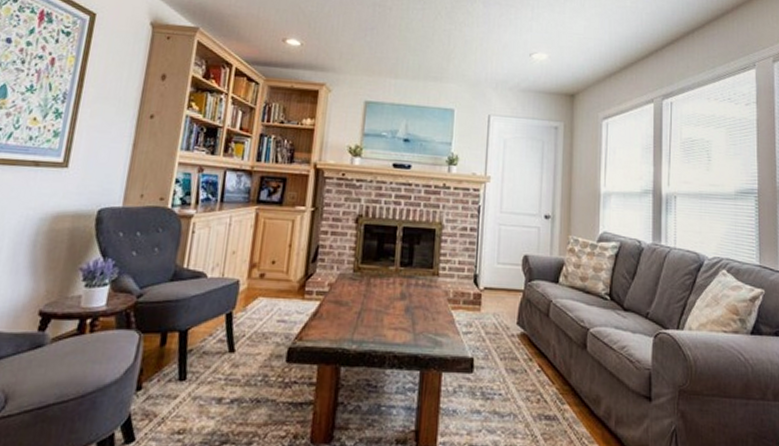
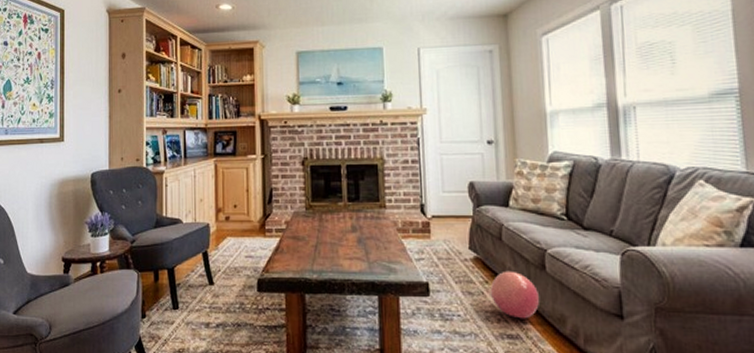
ball: none [532,348,579,400] -> present [489,270,540,319]

